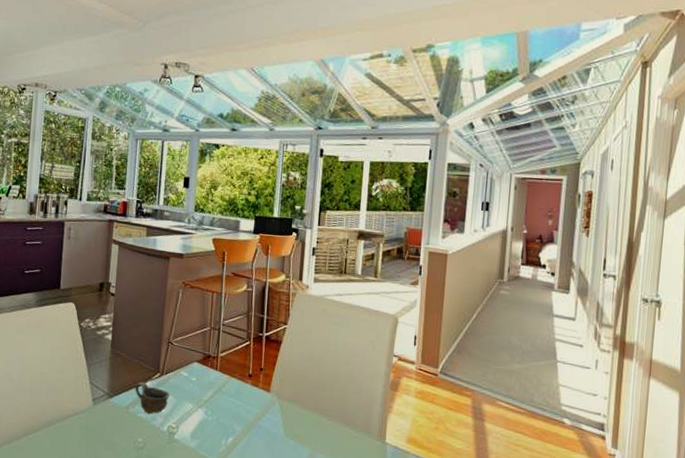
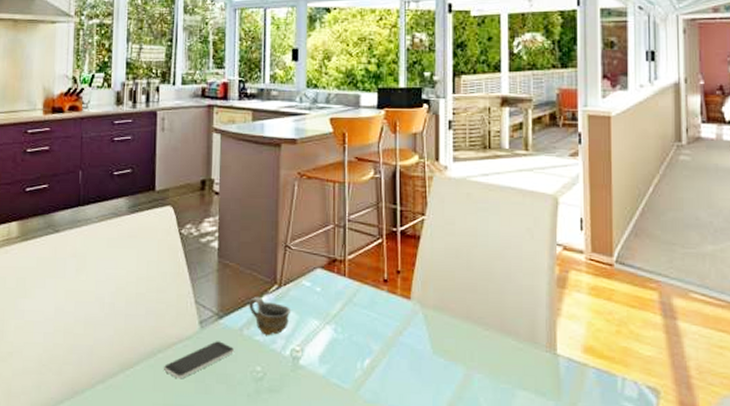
smartphone: none [60,415,121,445] -> present [163,341,235,379]

